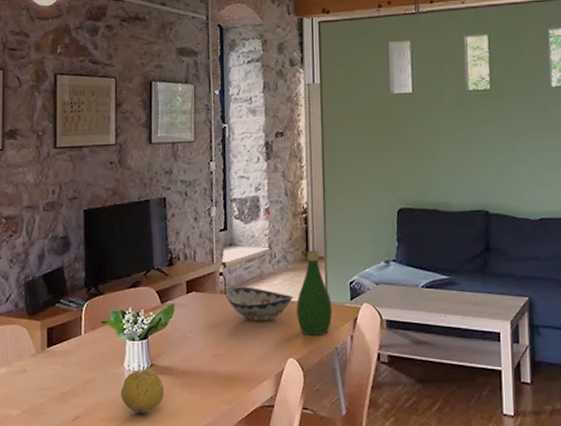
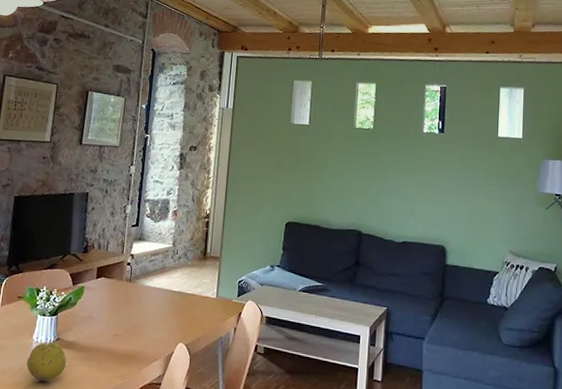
decorative bowl: present [226,286,294,322] -> none [130,276,189,310]
bottle: present [296,250,332,335] -> none [190,250,222,325]

